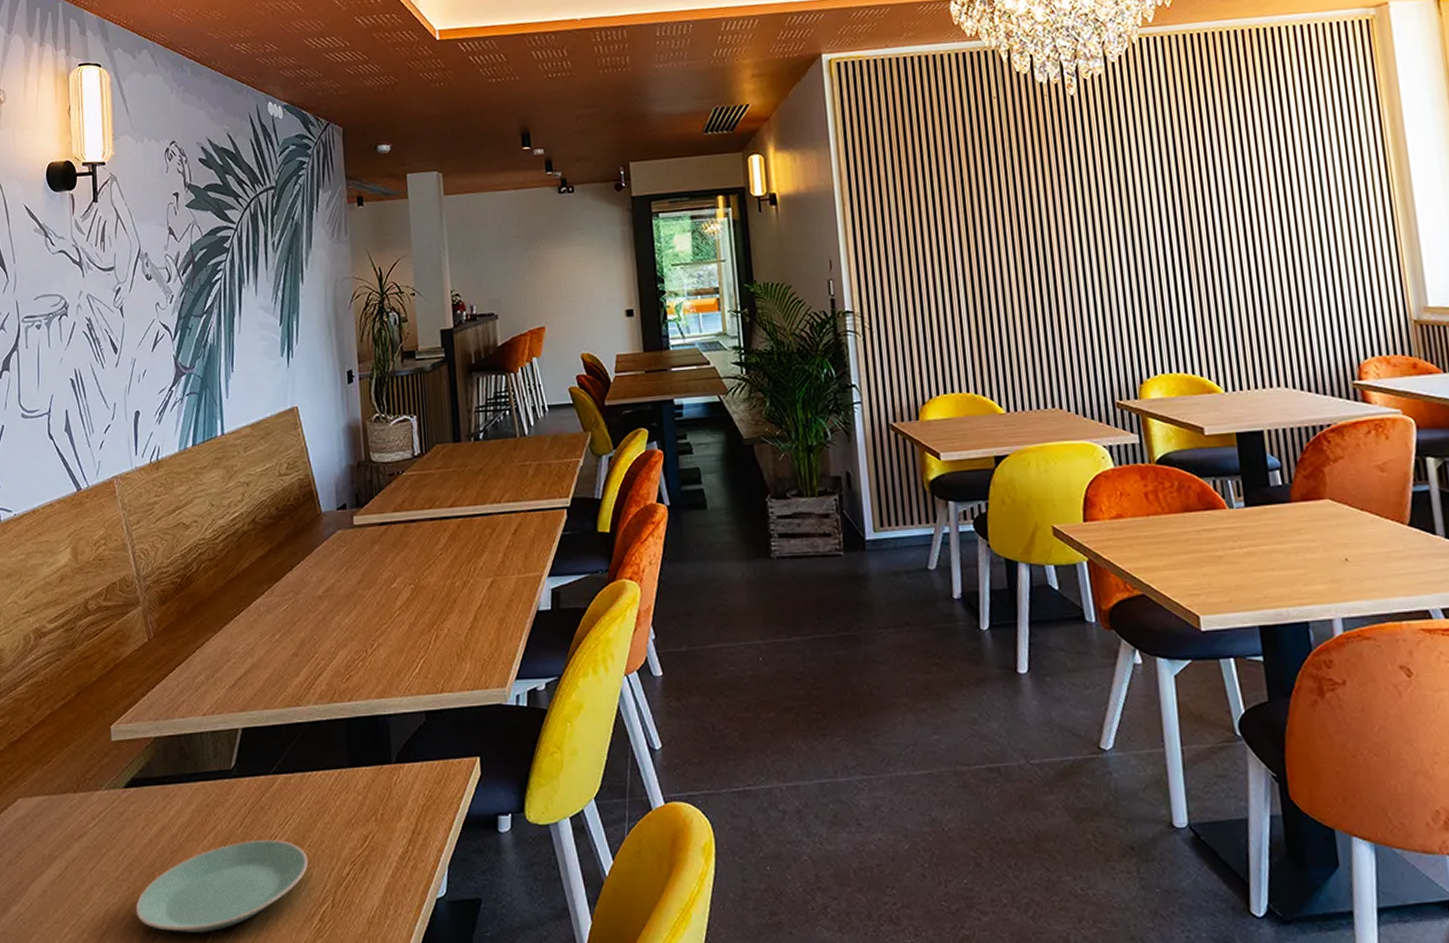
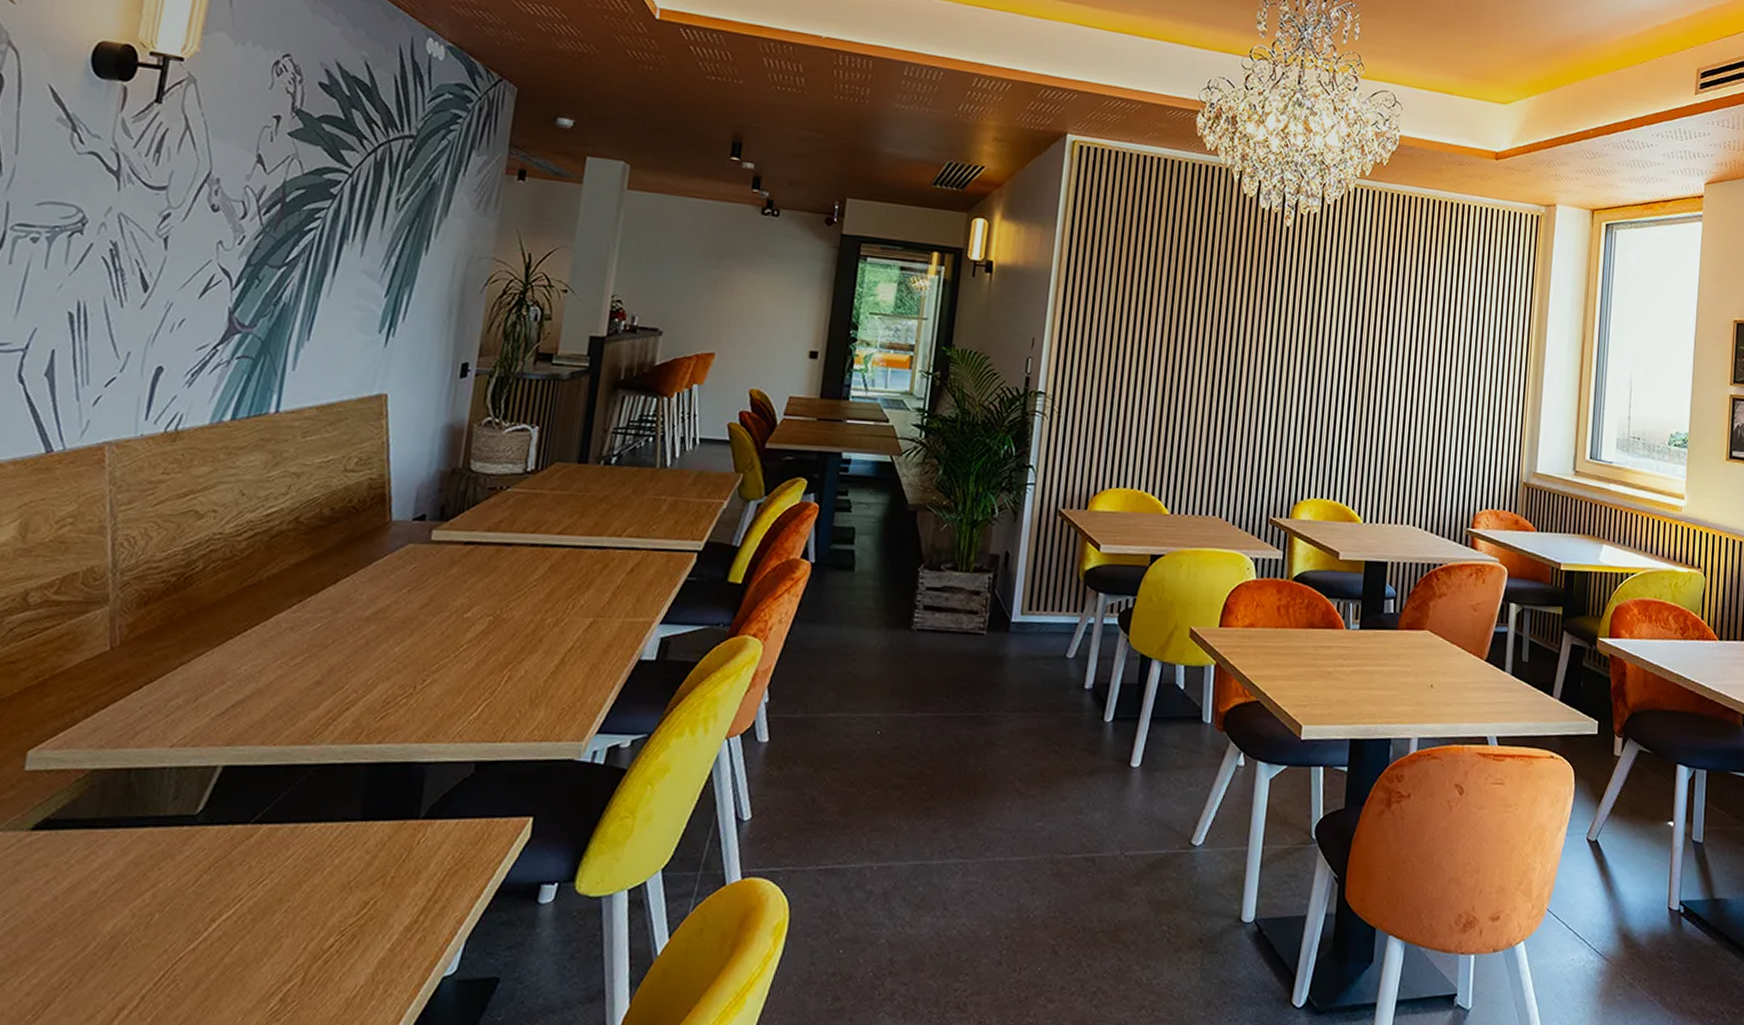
plate: present [135,839,308,934] -> none [10,901,280,1015]

